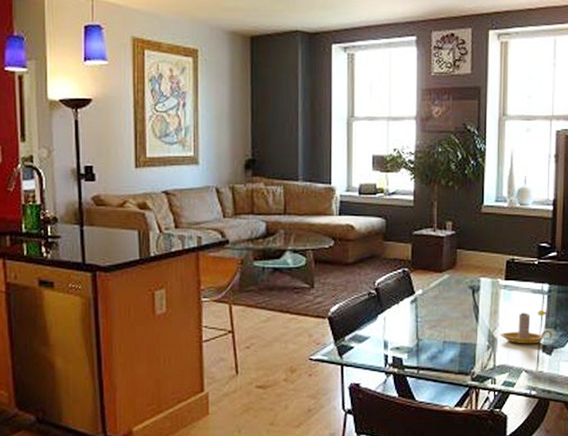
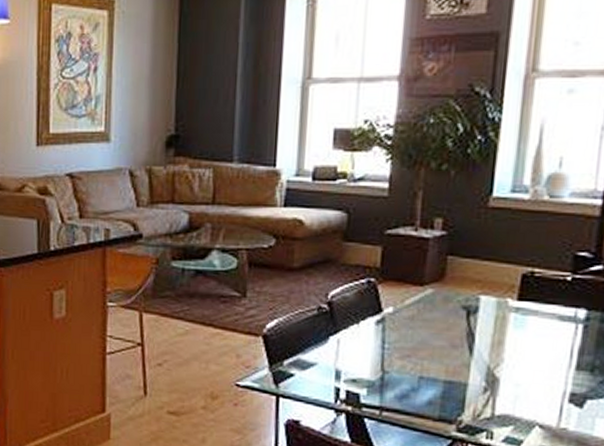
candle holder: present [499,309,553,344] -> none [503,344,588,391]

